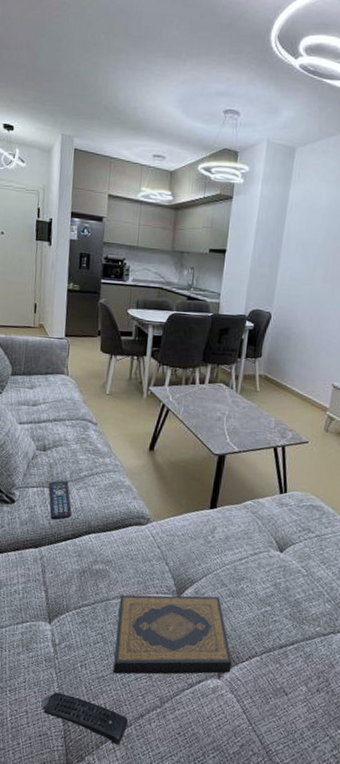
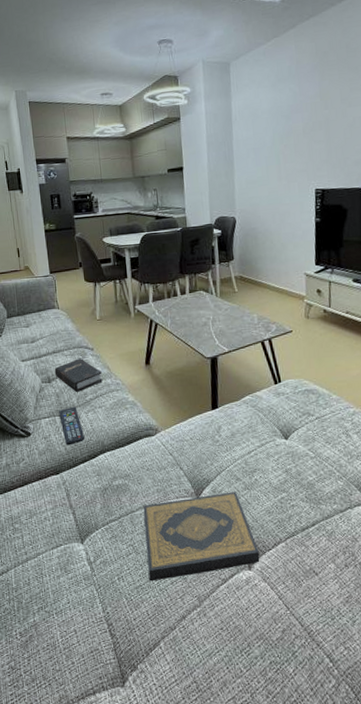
remote control: present [41,692,129,746] -> none [87,608,172,650]
hardback book: none [51,430,102,466] -> present [54,358,103,392]

